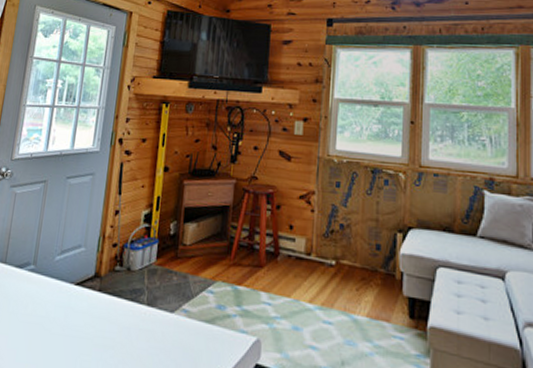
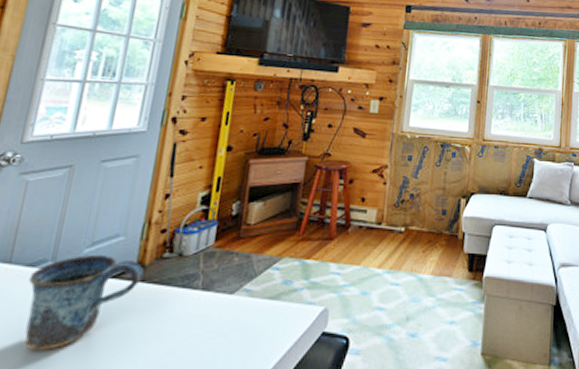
mug: none [16,262,101,344] -> present [24,255,144,351]

